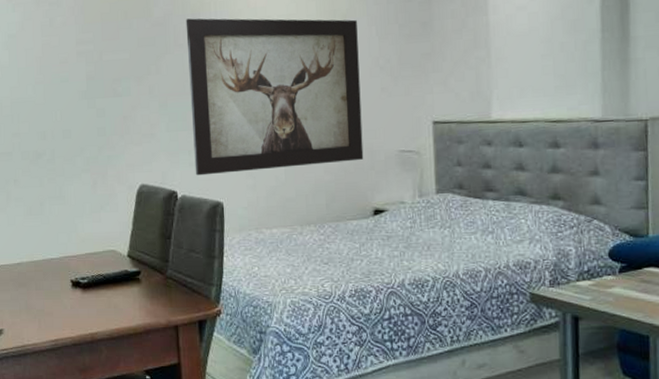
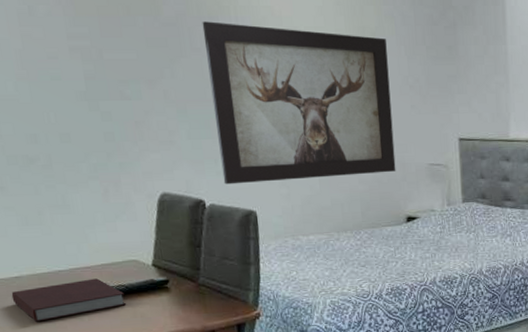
notebook: none [13,267,103,307] -> present [11,278,127,322]

